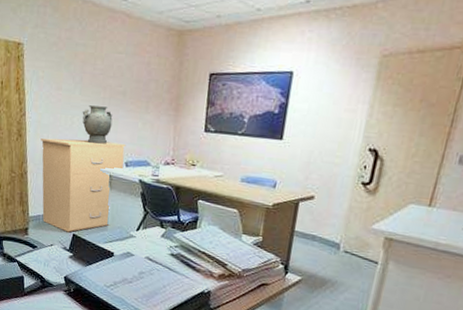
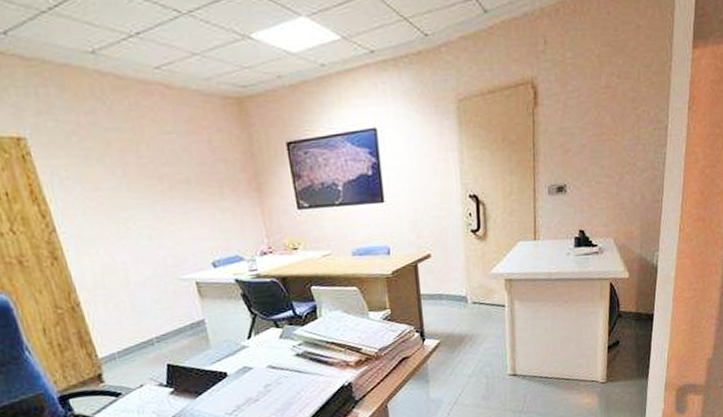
filing cabinet: present [40,138,126,233] -> none [87,241,214,365]
decorative urn: present [81,105,113,145] -> none [137,200,183,250]

